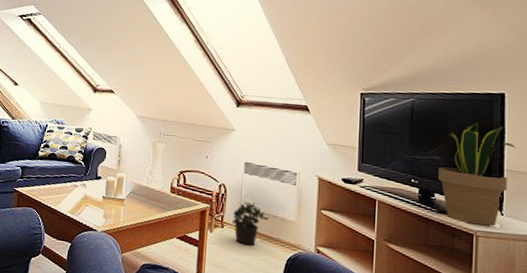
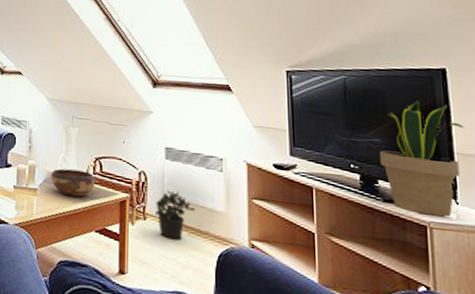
decorative bowl: none [137,181,179,208] -> present [50,168,95,198]

